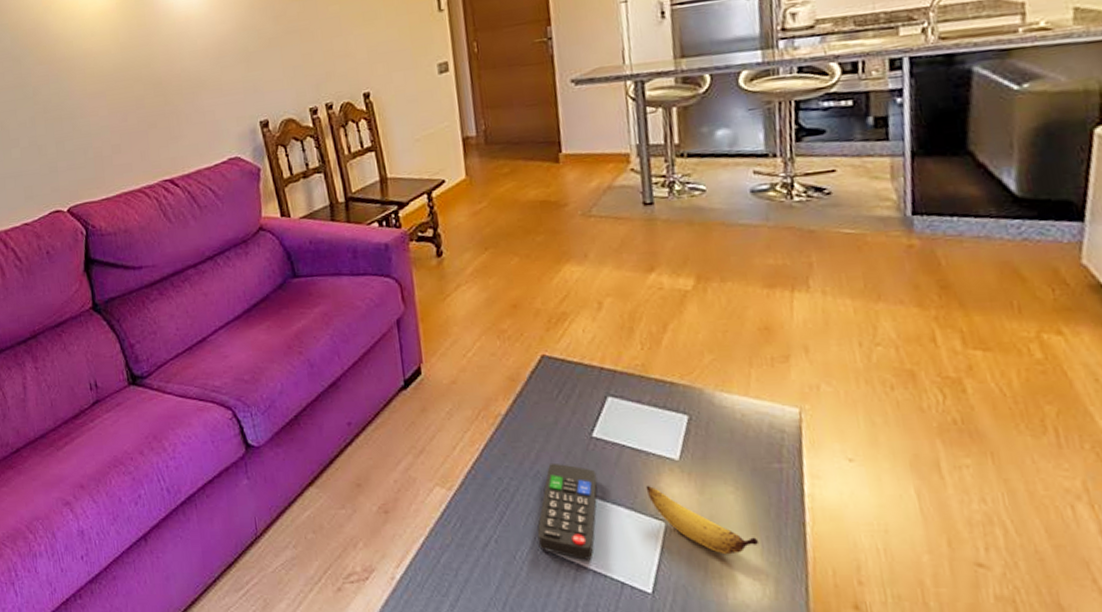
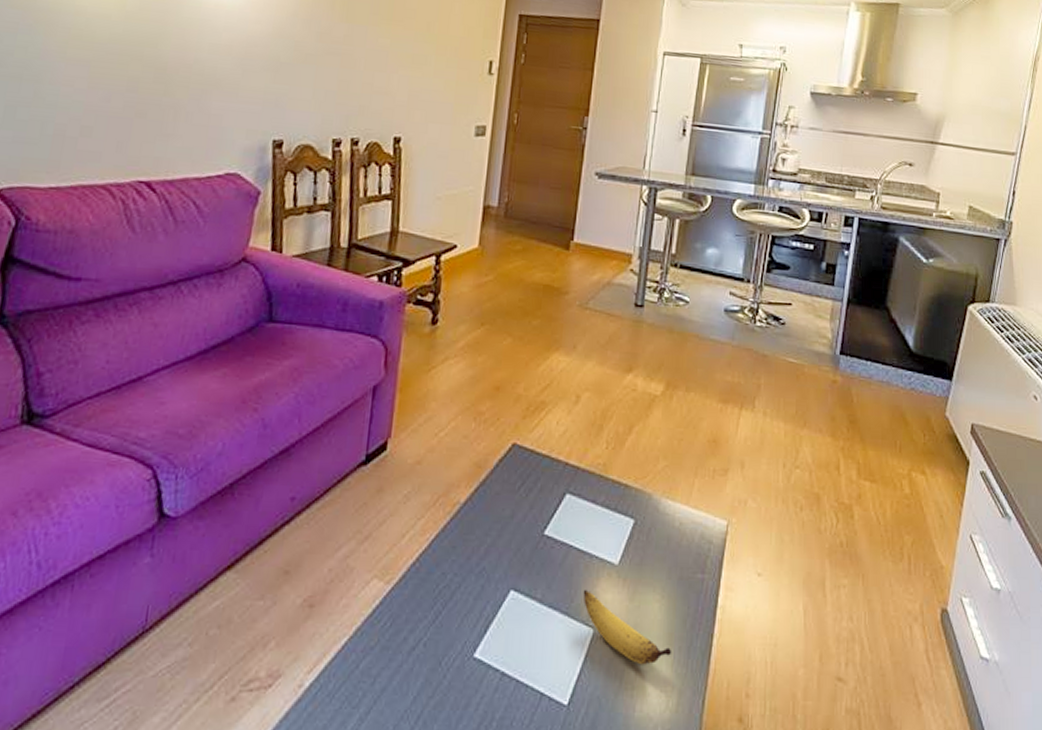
remote control: present [537,462,598,560] -> none [467,559,540,668]

